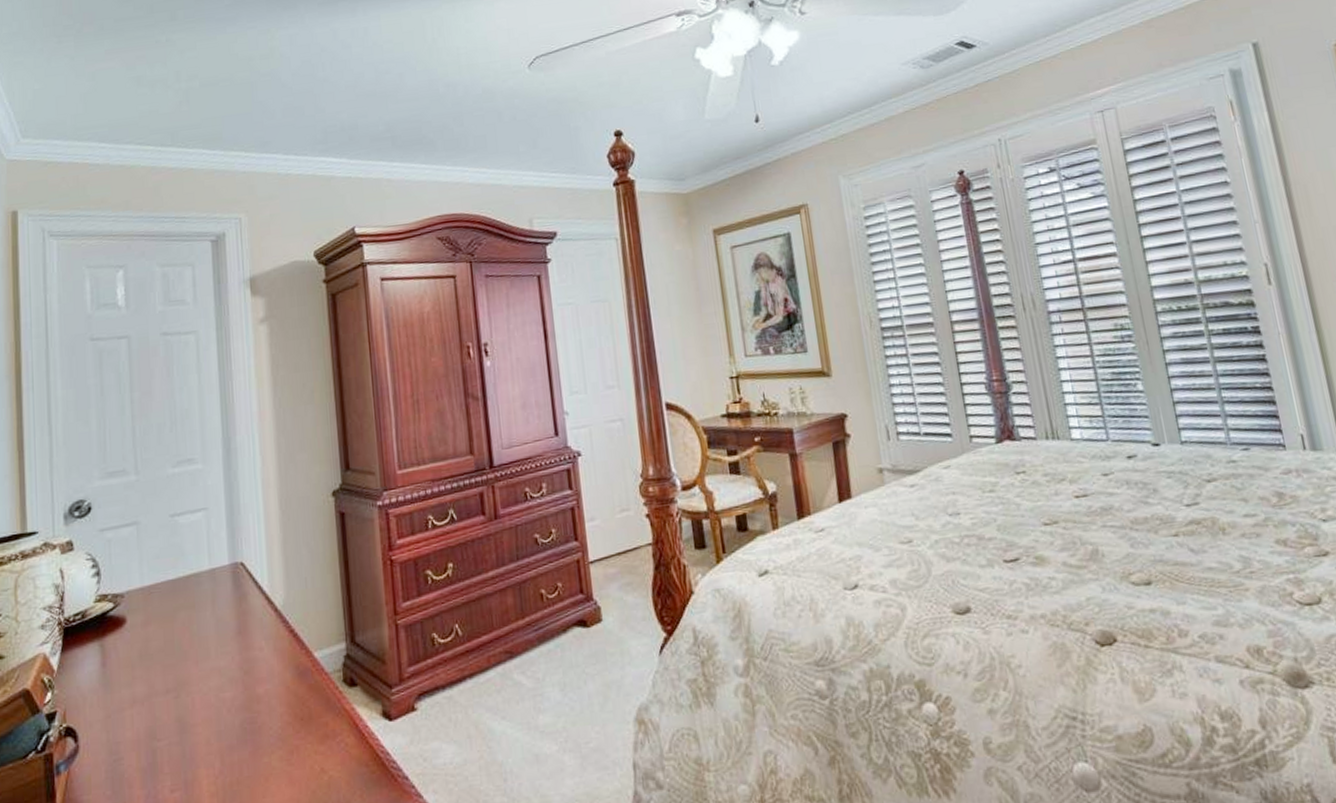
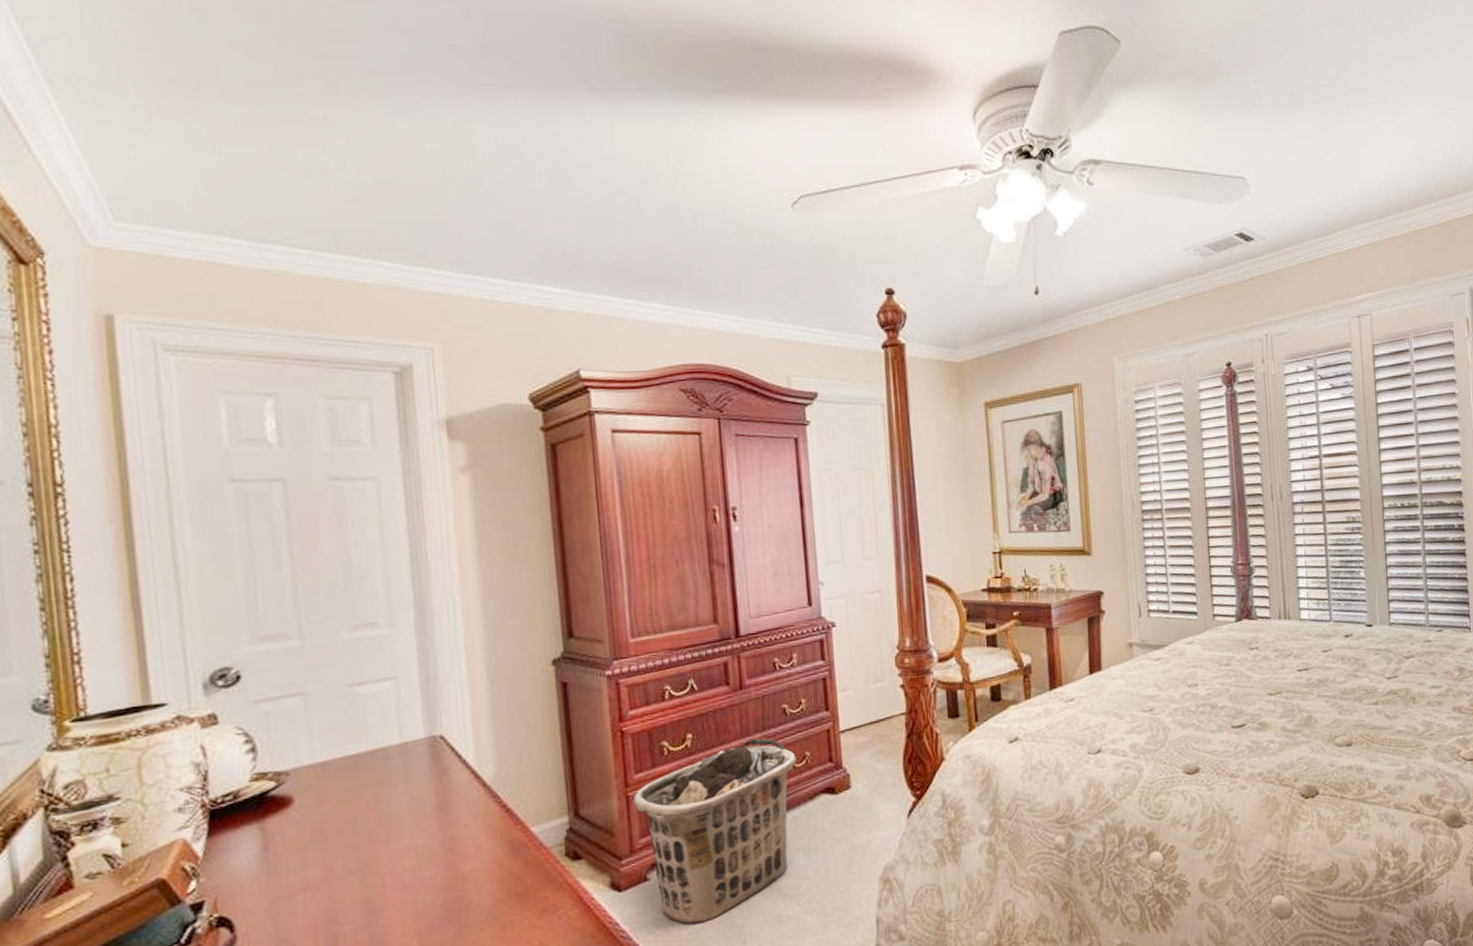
clothes hamper: none [401,568,550,759] -> present [633,738,797,925]

